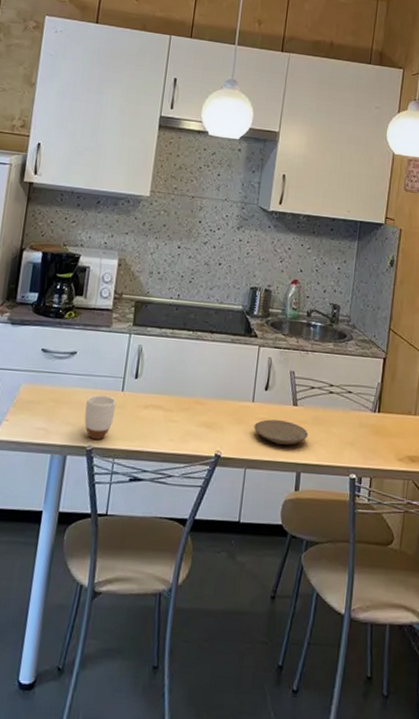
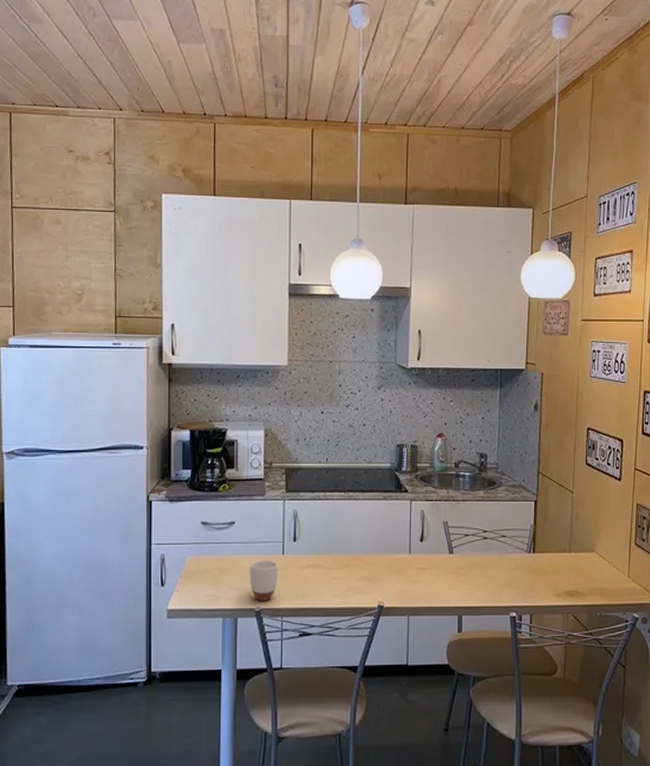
plate: present [254,419,308,445] -> none [413,569,466,591]

